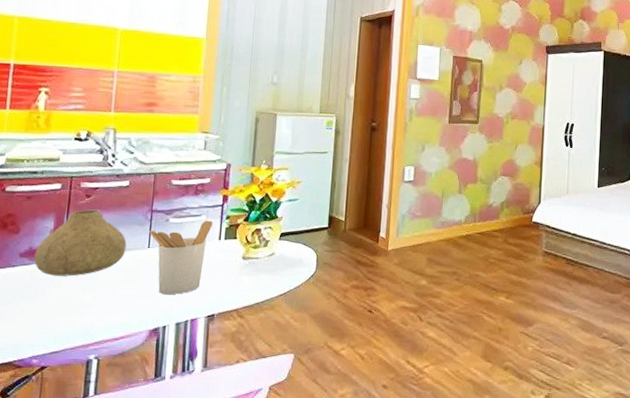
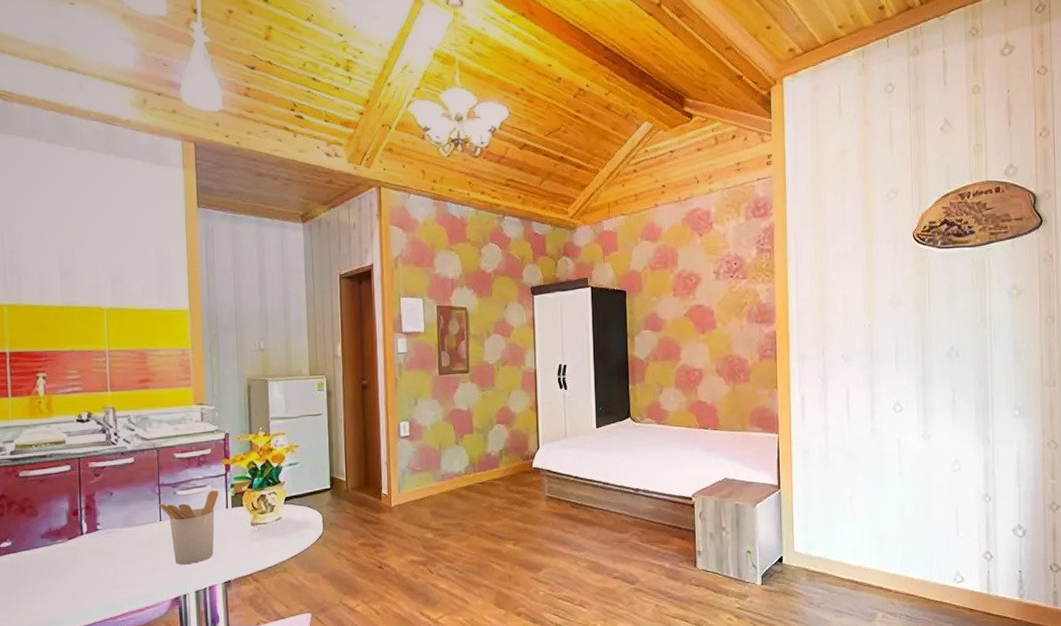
vase: present [34,209,127,276] -> none [54,487,140,554]

